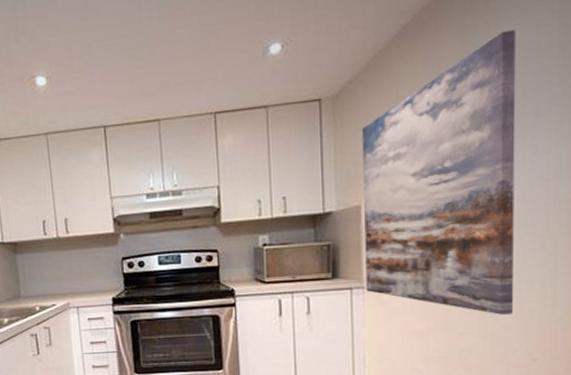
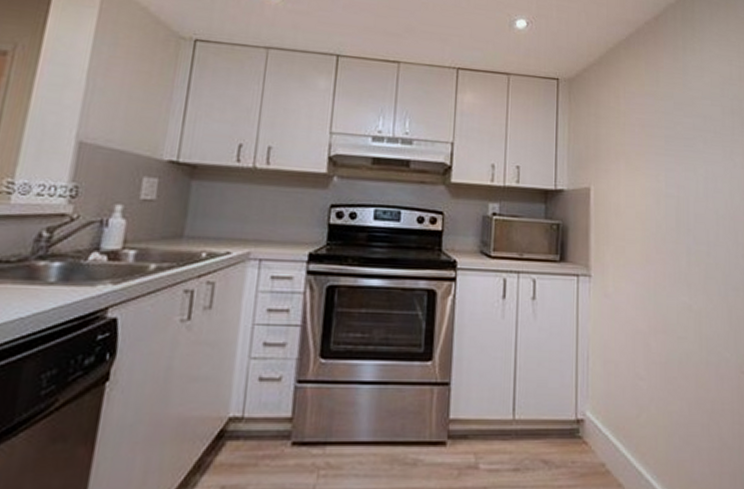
wall art: present [361,29,516,315] -> none [592,58,724,321]

